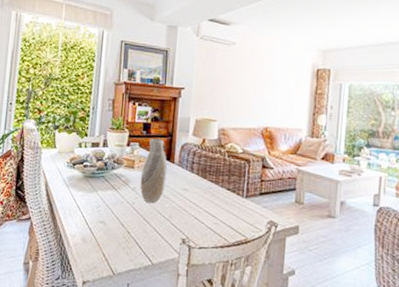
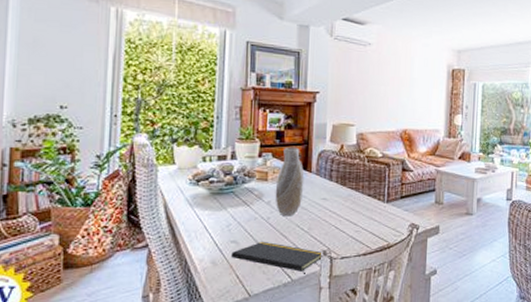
notepad: none [99,224,183,260] -> present [231,241,324,274]

